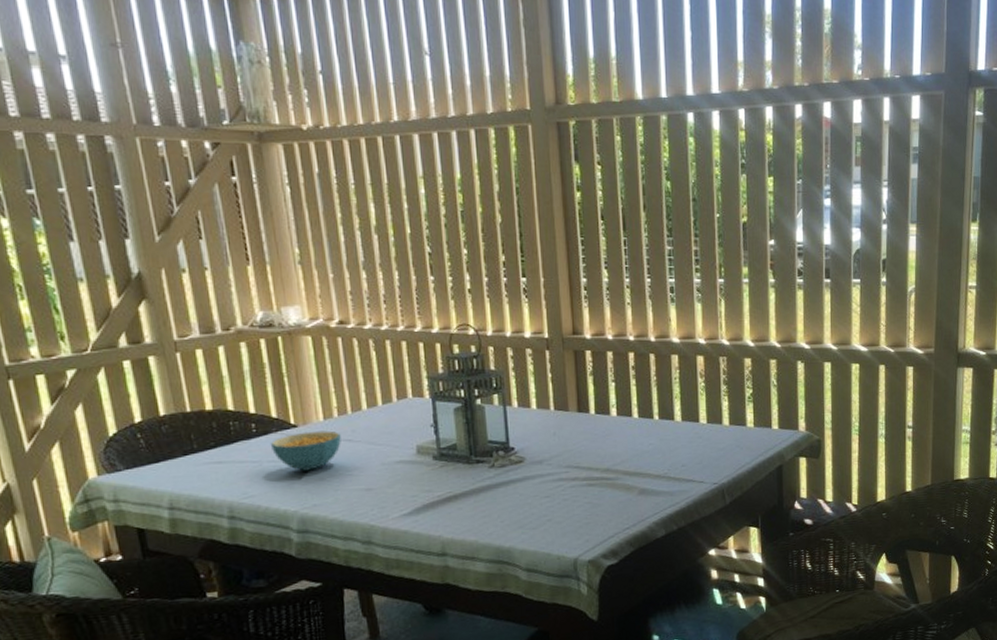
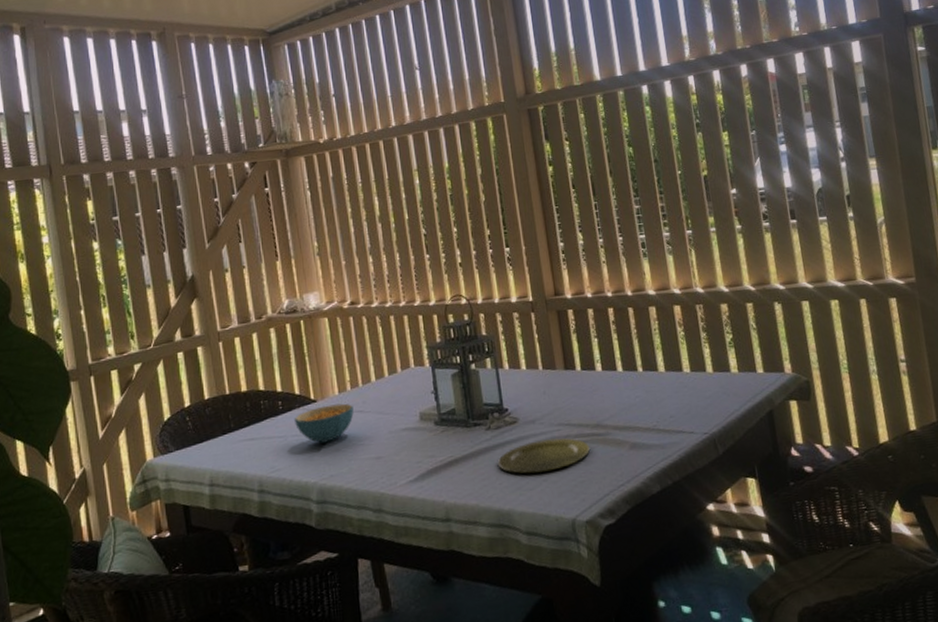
plate: none [500,480,597,513] -> present [497,438,590,474]

